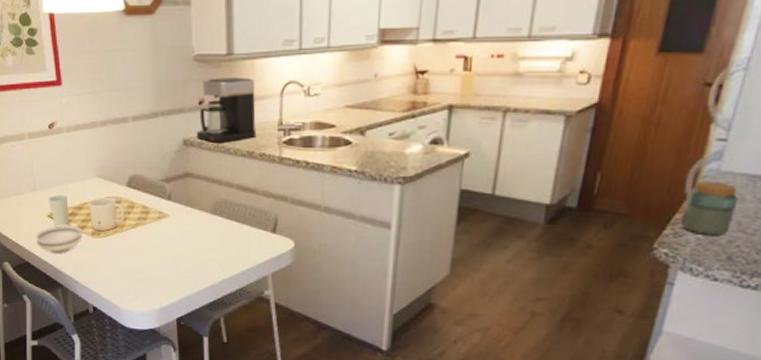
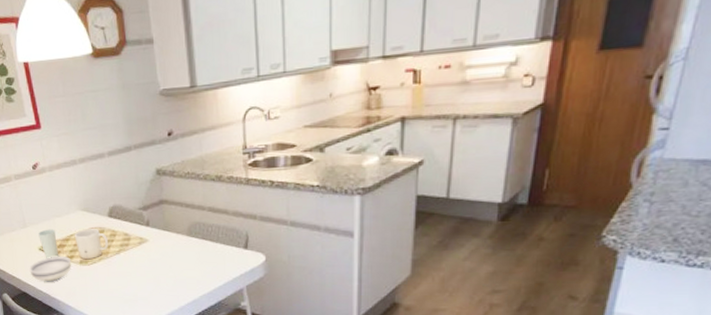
coffee maker: present [196,78,257,143] -> none [168,107,223,170]
peanut butter: present [681,181,739,237] -> none [627,169,682,221]

